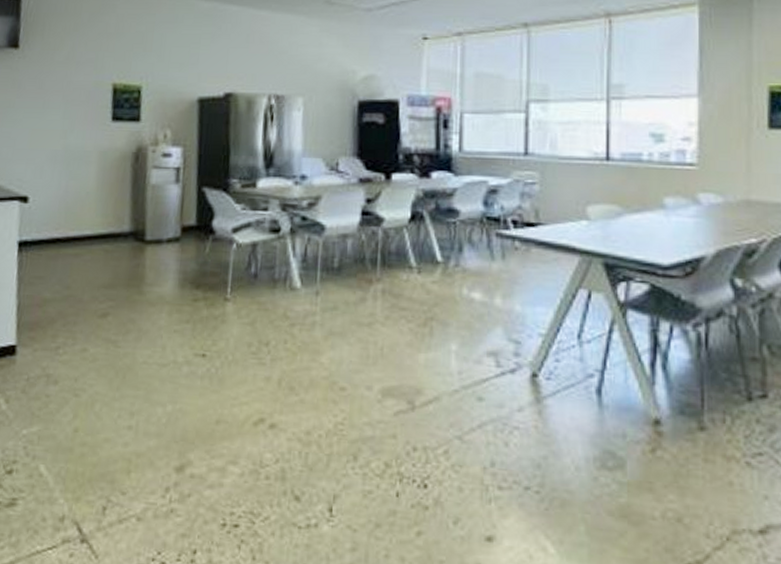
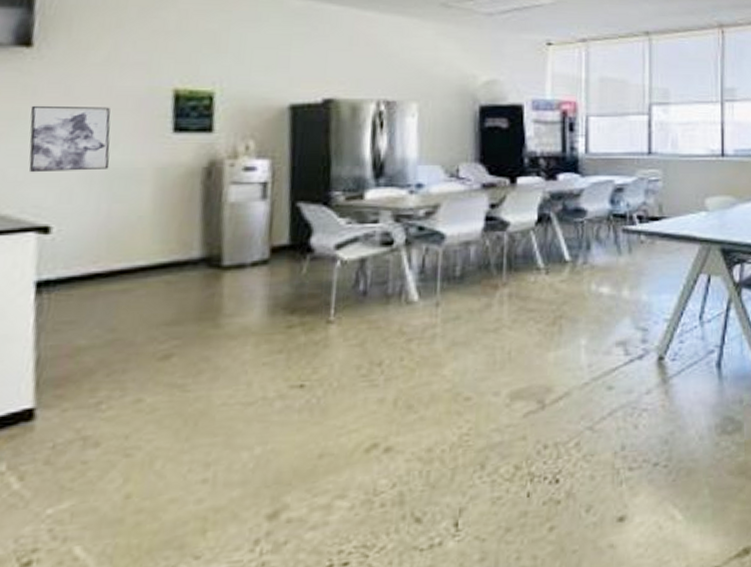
wall art: none [15,96,69,152] -> present [28,105,111,173]

